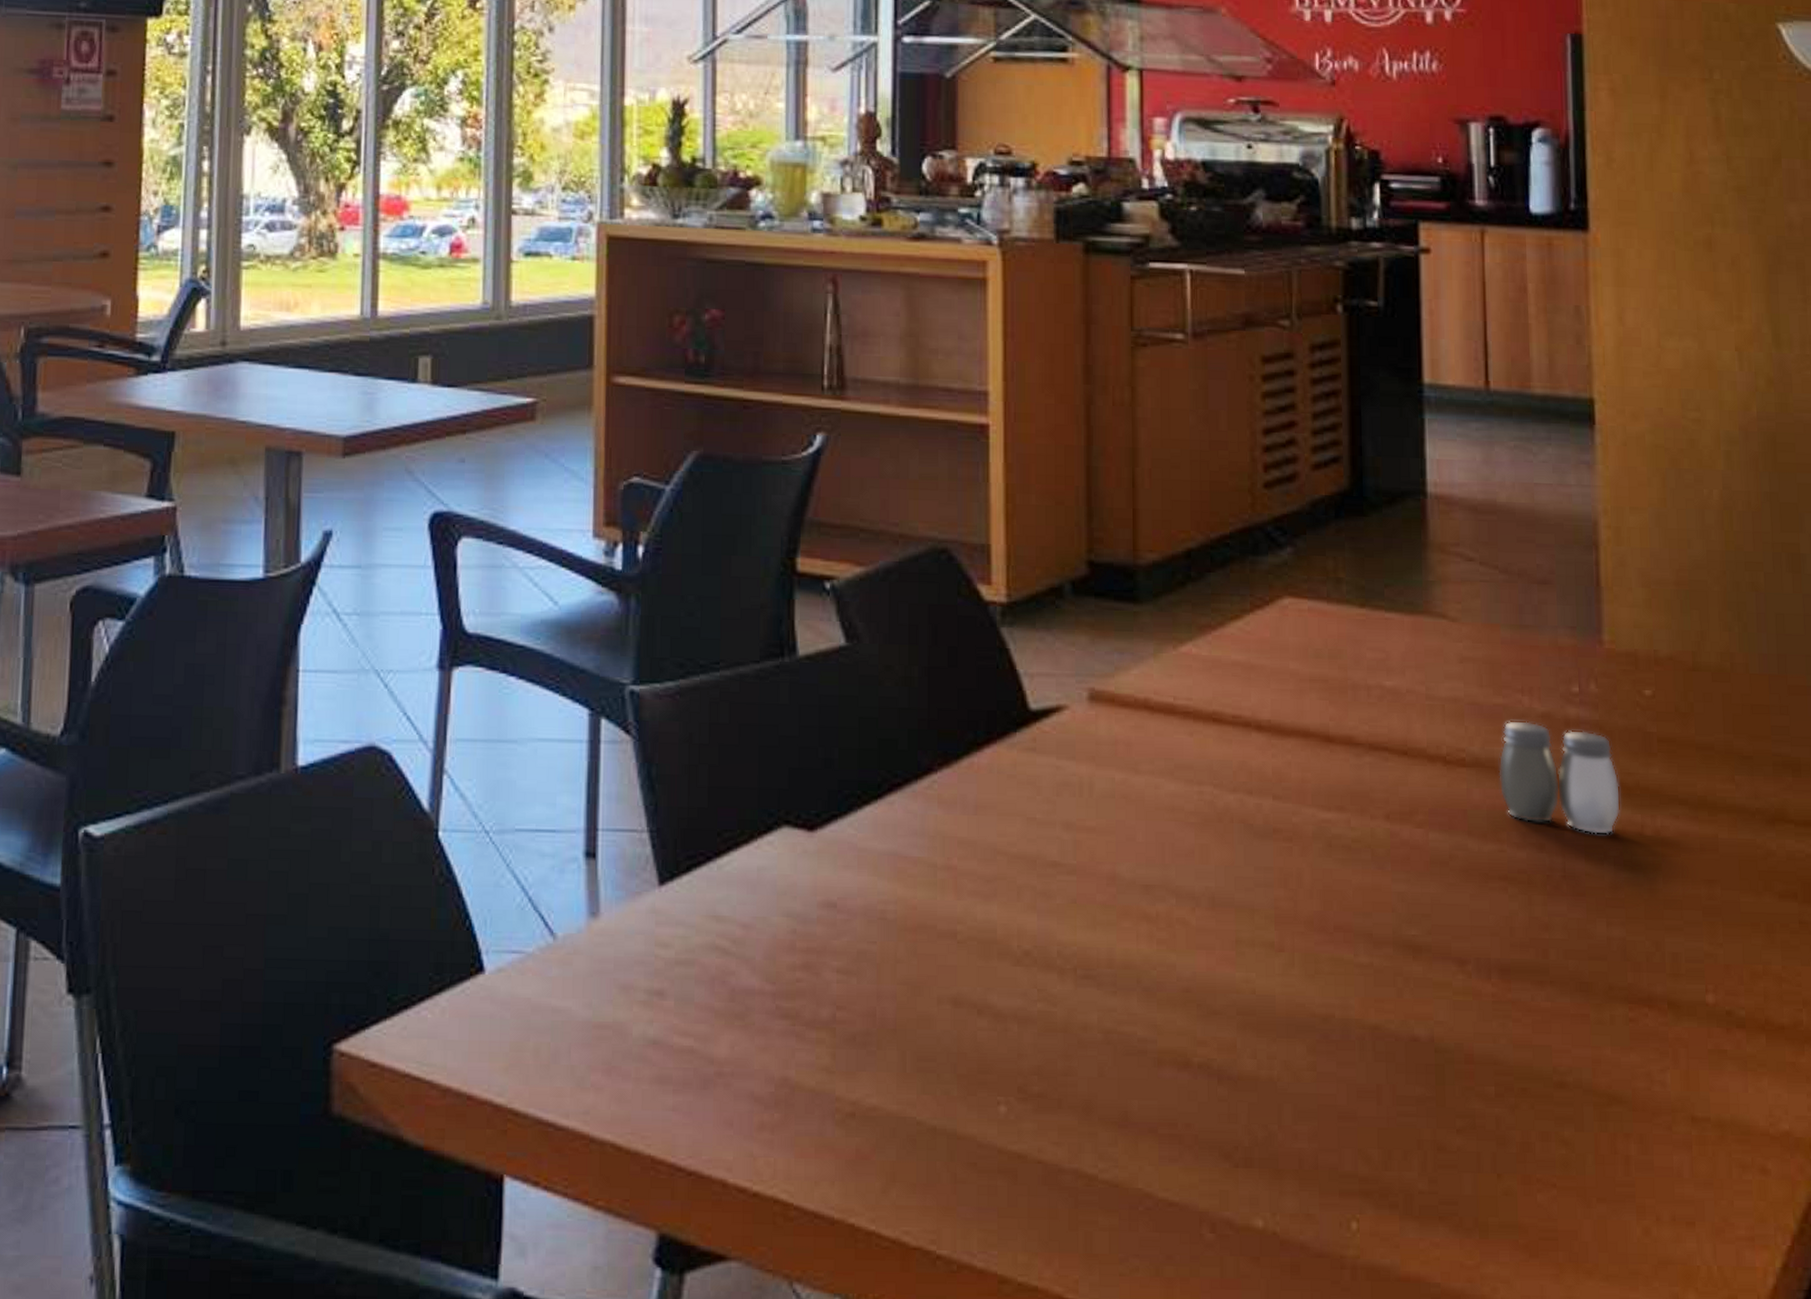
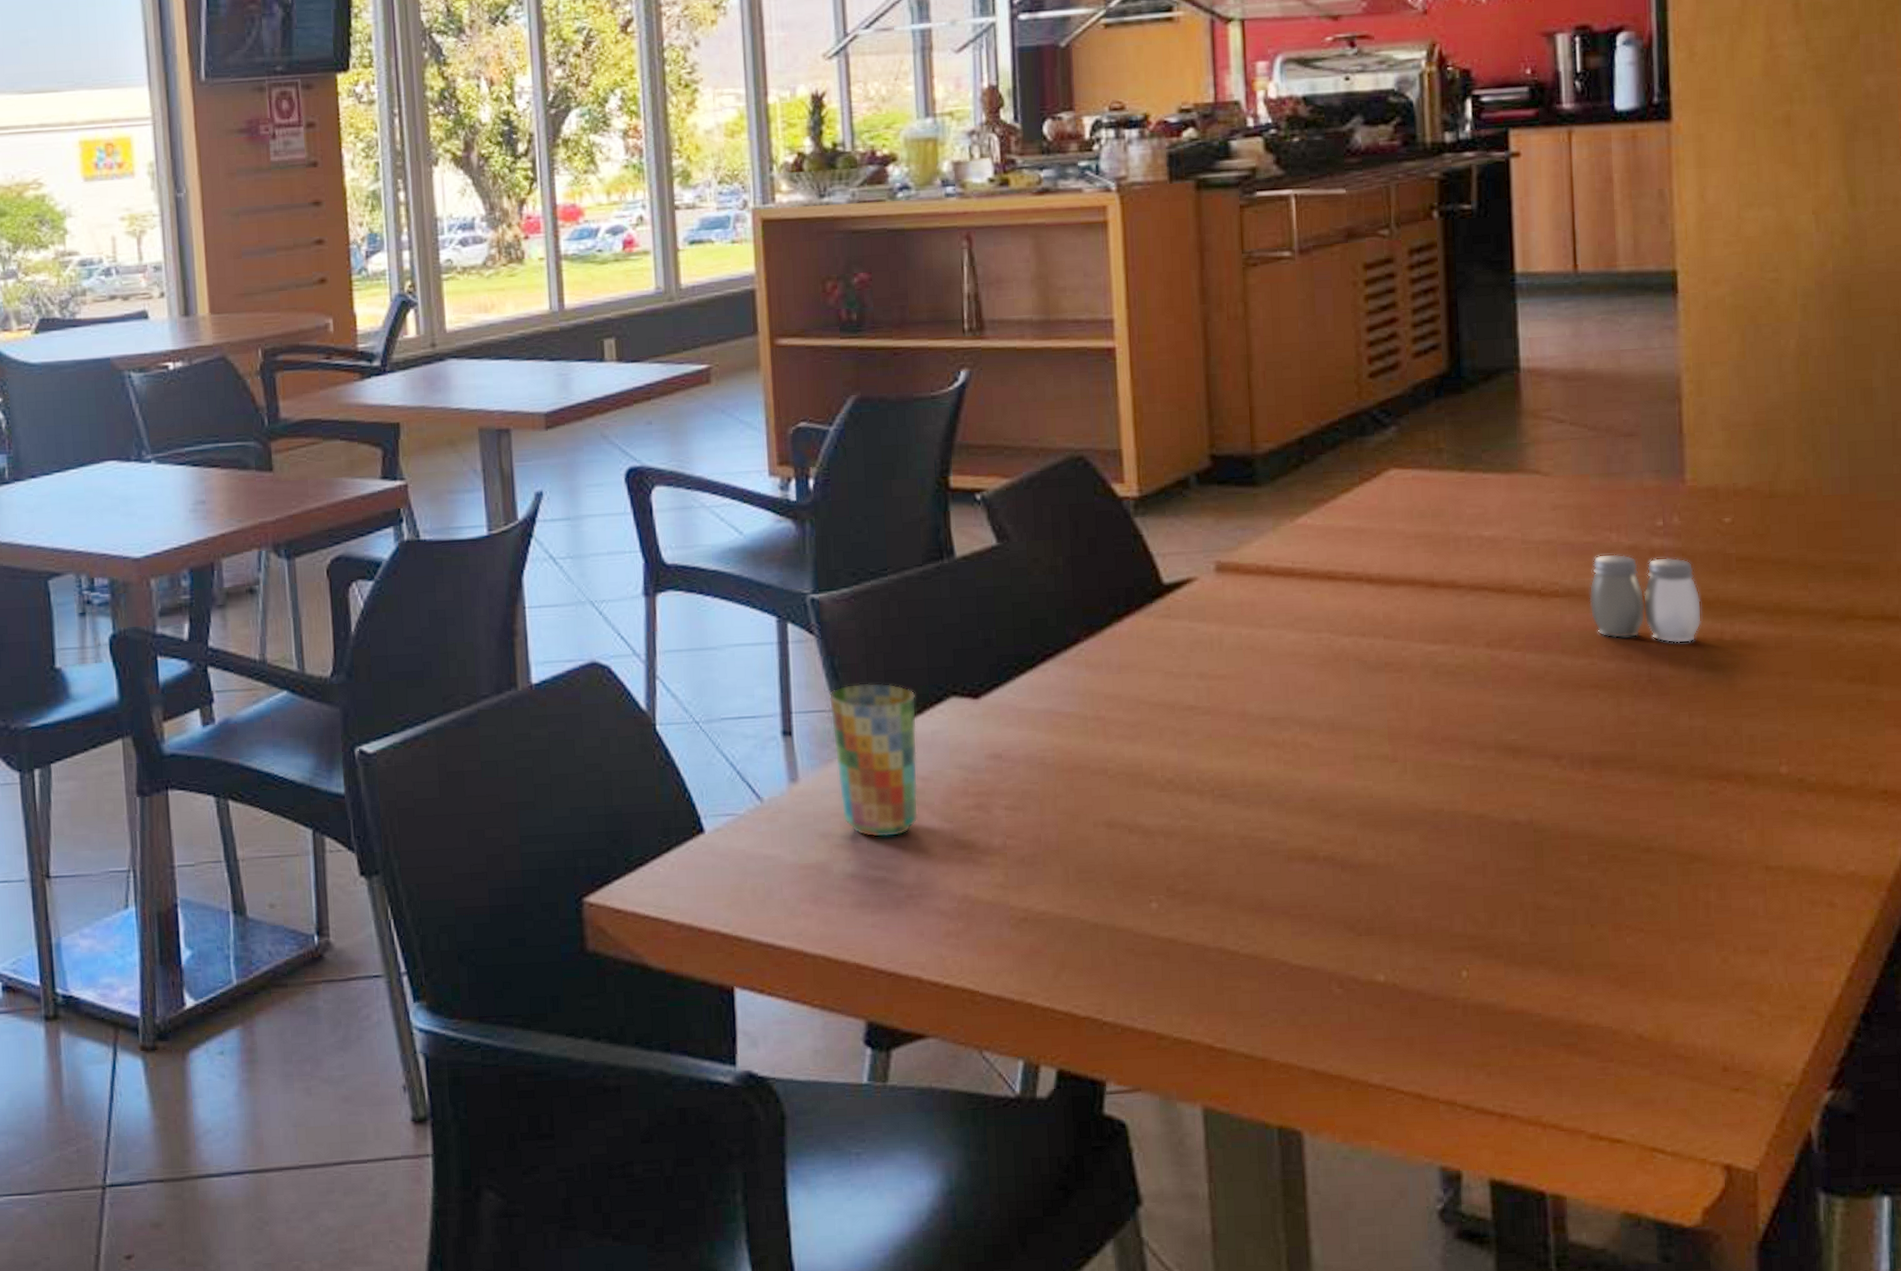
cup: none [642,800,743,997] -> present [828,682,918,838]

